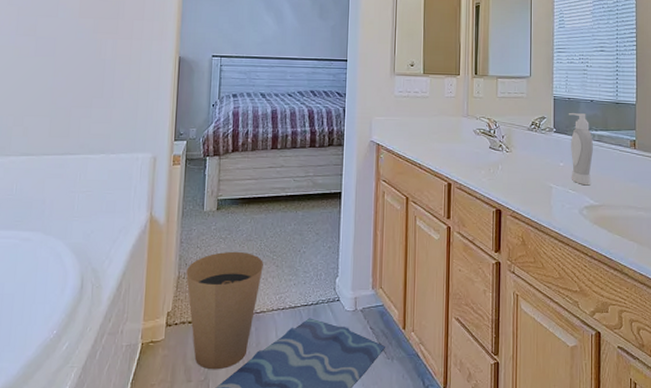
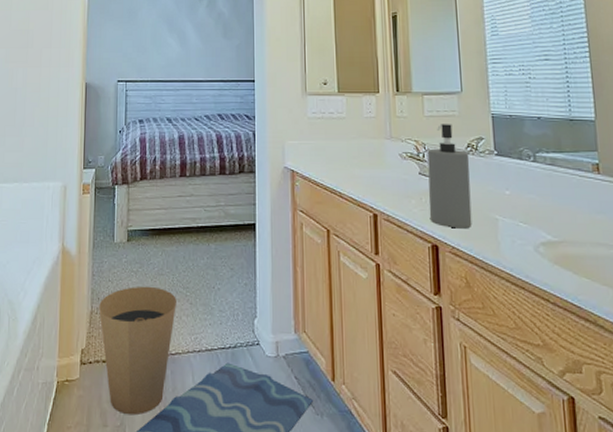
soap dispenser: none [496,104,533,195] -> present [427,124,472,229]
soap bottle: present [568,112,593,186] -> none [510,131,547,218]

